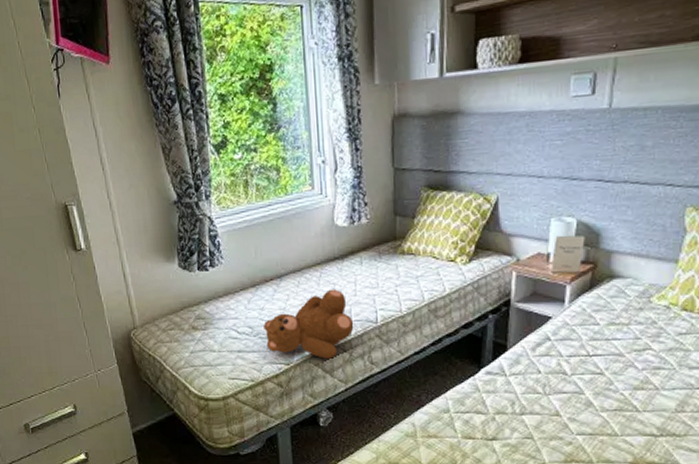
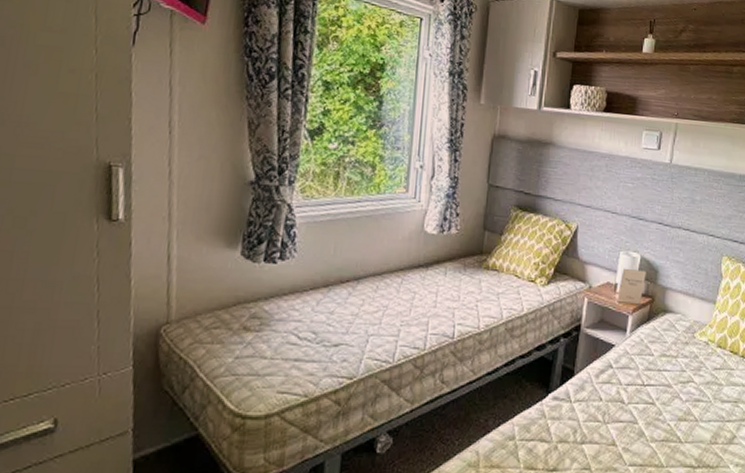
teddy bear: present [263,289,354,359] -> none [329,298,430,375]

